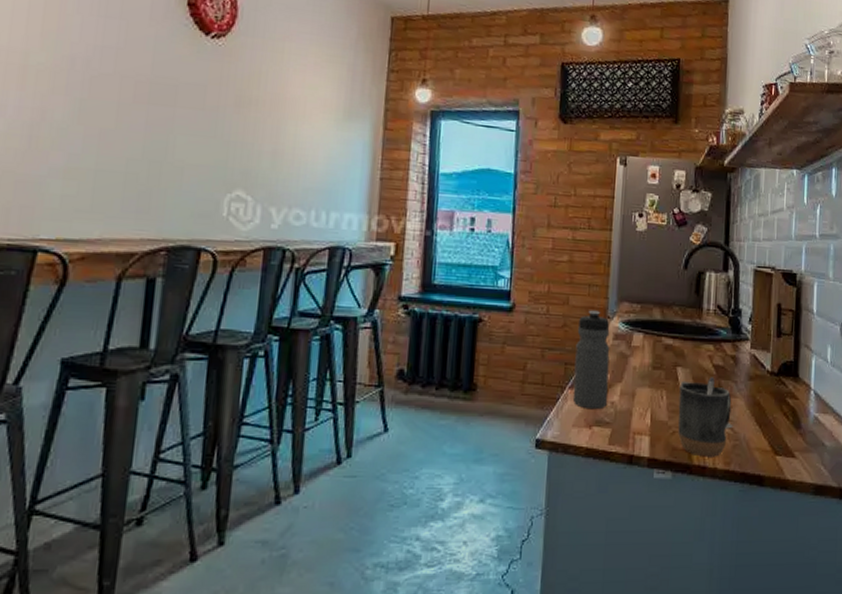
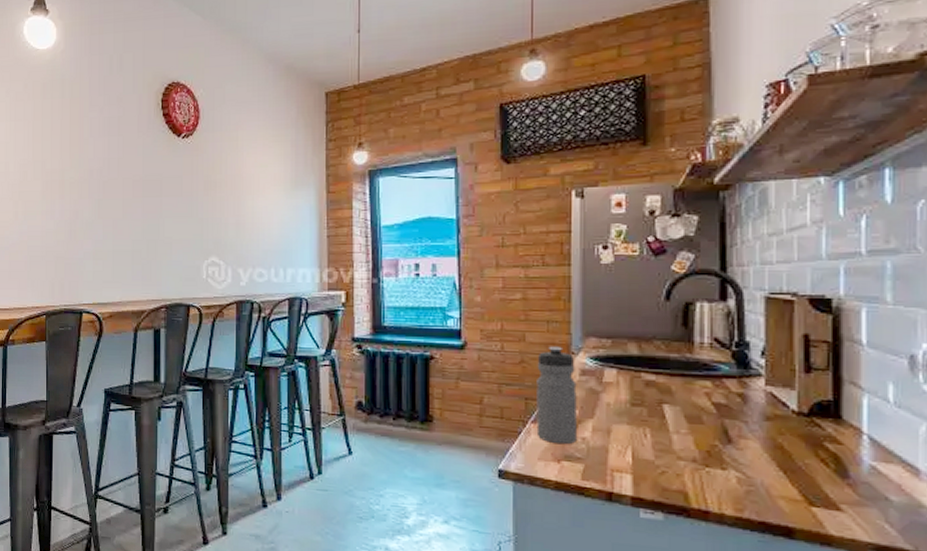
mug: present [678,377,733,457] -> none [667,416,745,502]

